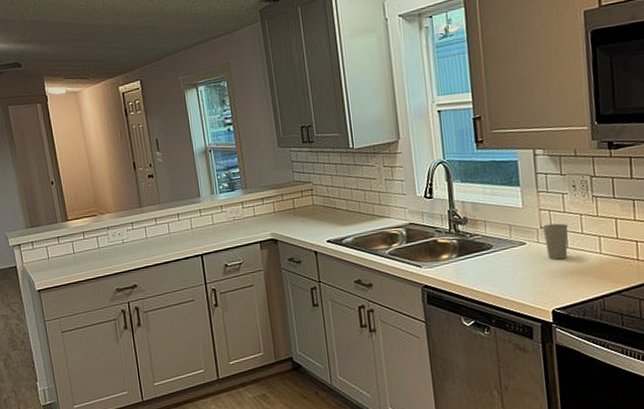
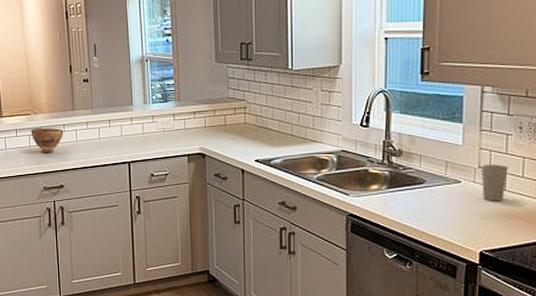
bowl: none [98,227,133,253] -> present [30,127,64,152]

